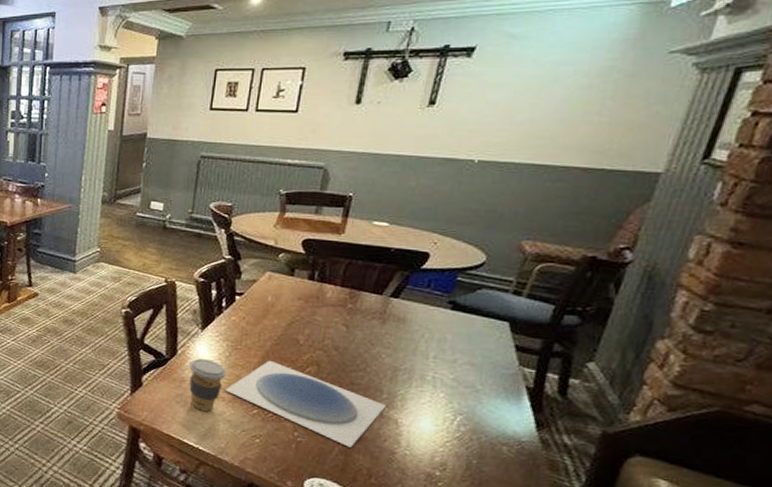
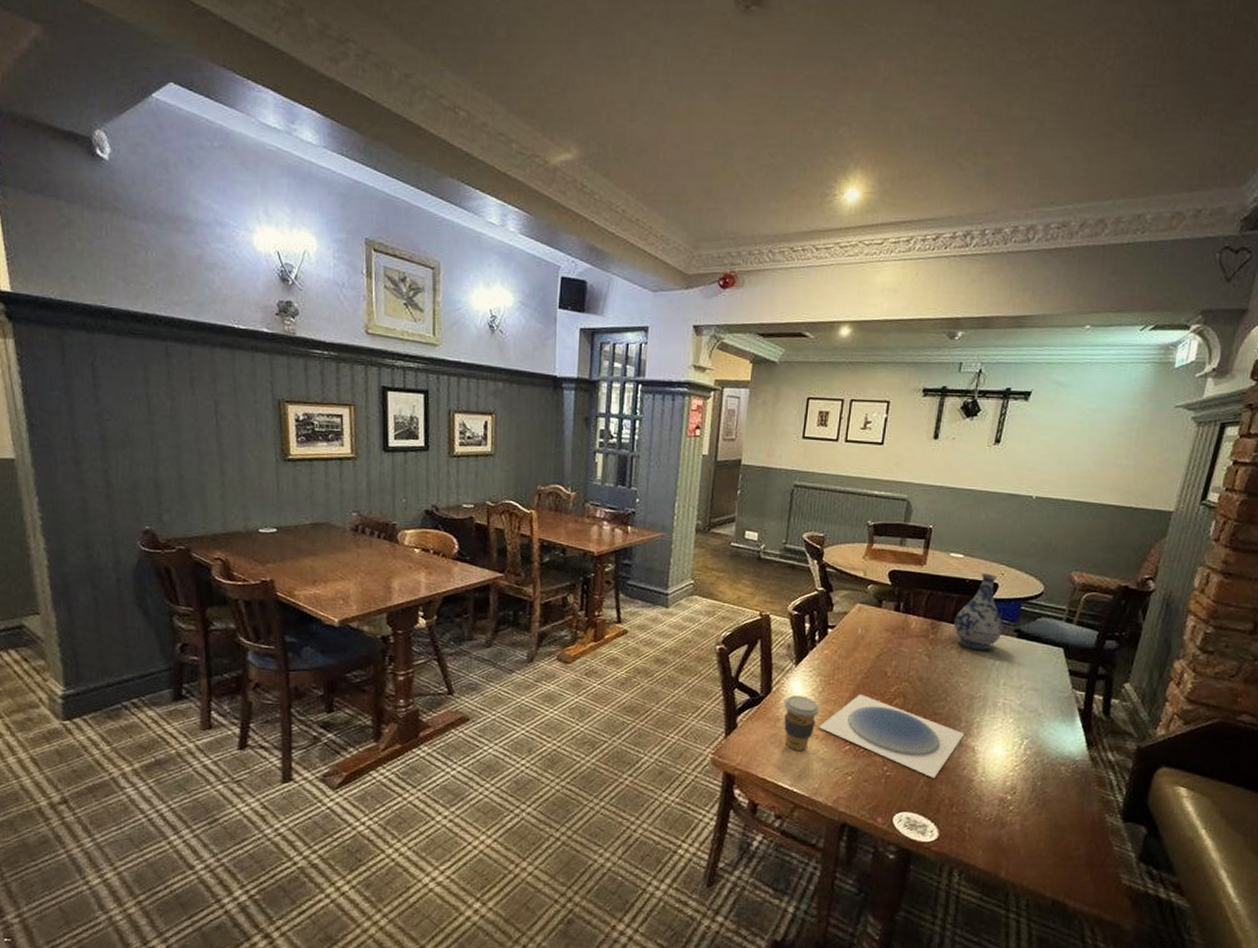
vase: none [376,241,435,322] -> present [954,573,1003,651]

